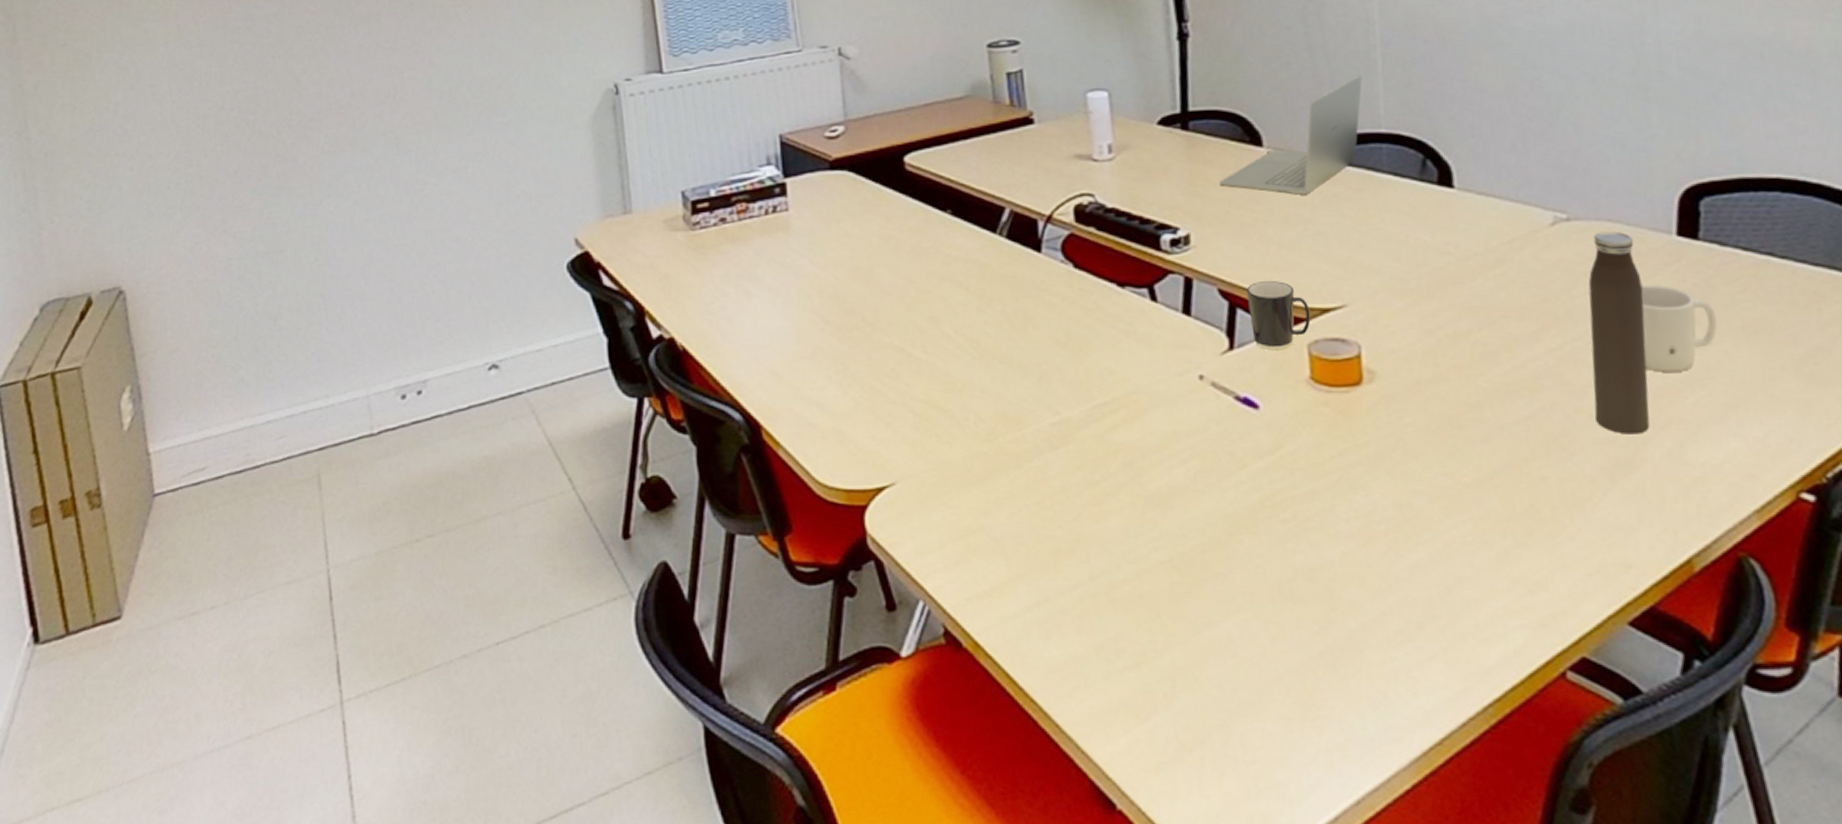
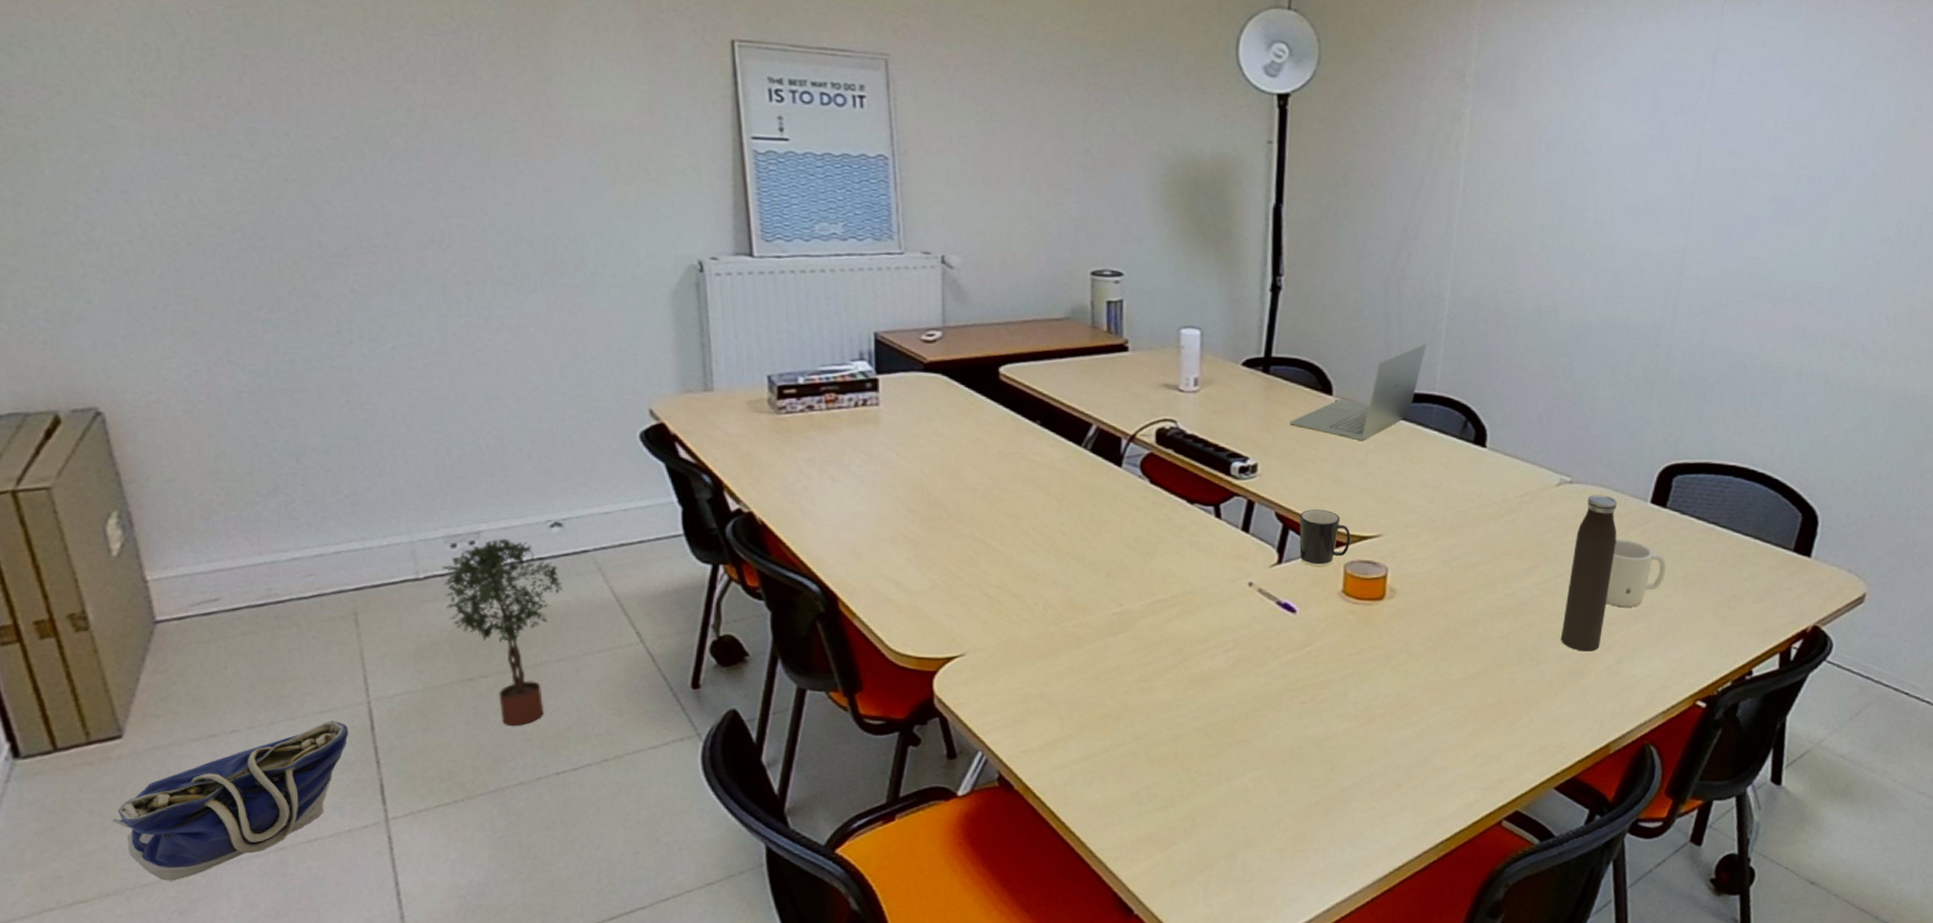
tote bag: none [108,592,311,776] -> present [112,720,349,881]
potted tree: none [394,385,500,591] -> present [442,538,563,727]

